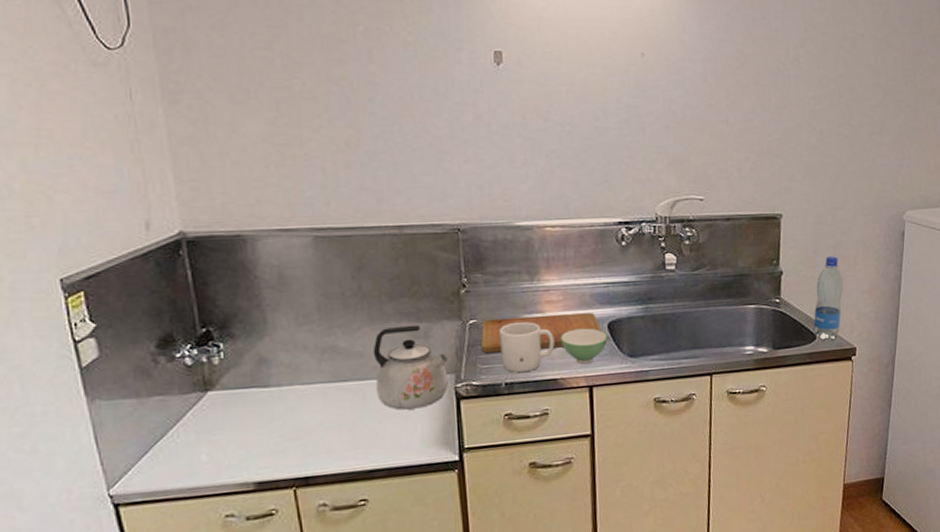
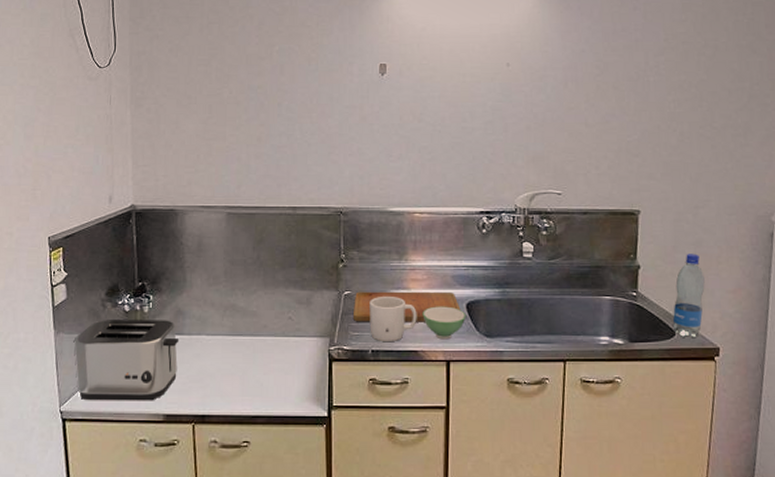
toaster: none [118,371,267,478] -> present [74,320,179,401]
kettle: present [373,324,449,410] -> none [264,292,325,366]

